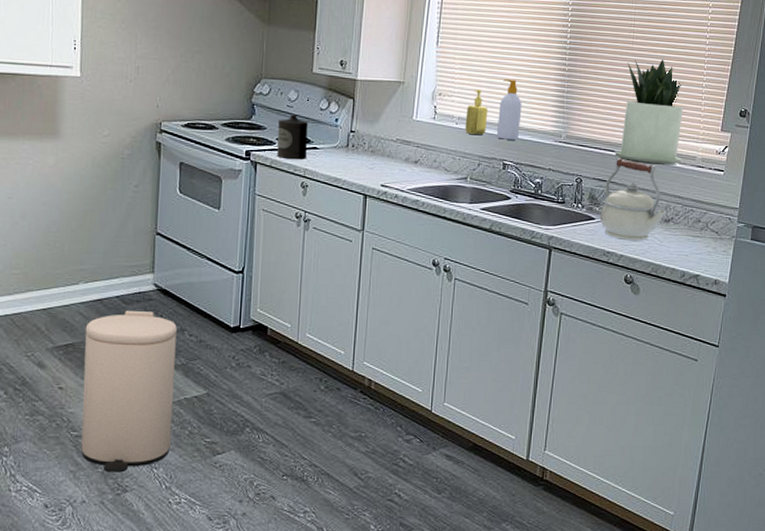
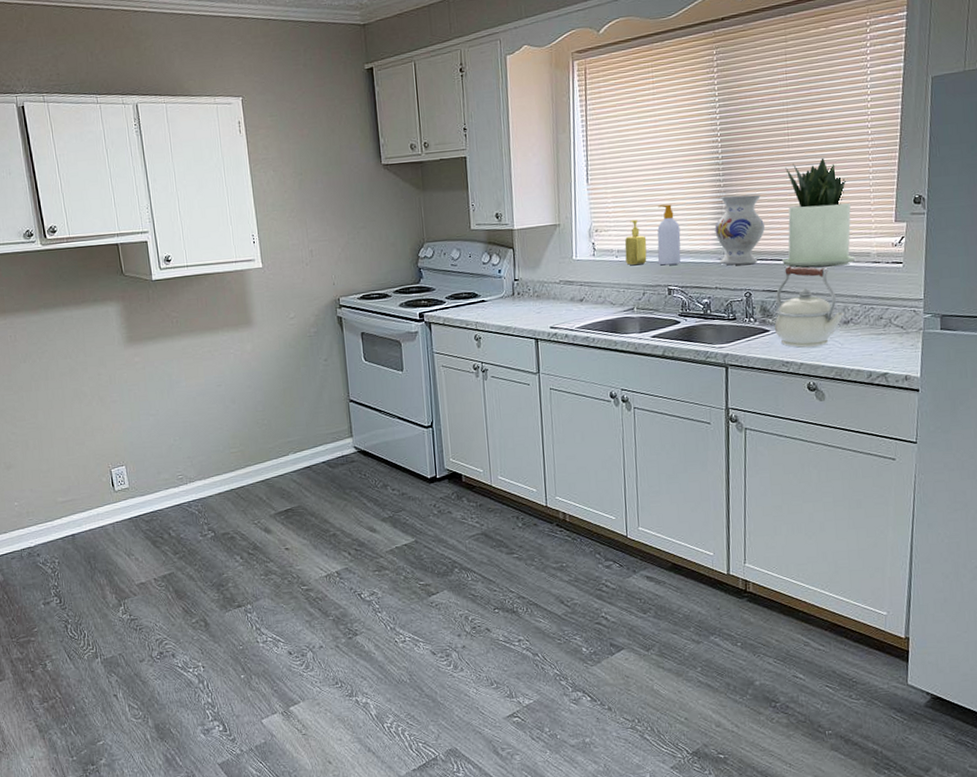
pedal bin: present [81,310,177,473] -> none [300,472,390,620]
canister: present [277,114,308,160] -> none [445,272,476,316]
vase: none [555,81,603,152] -> present [714,194,766,266]

